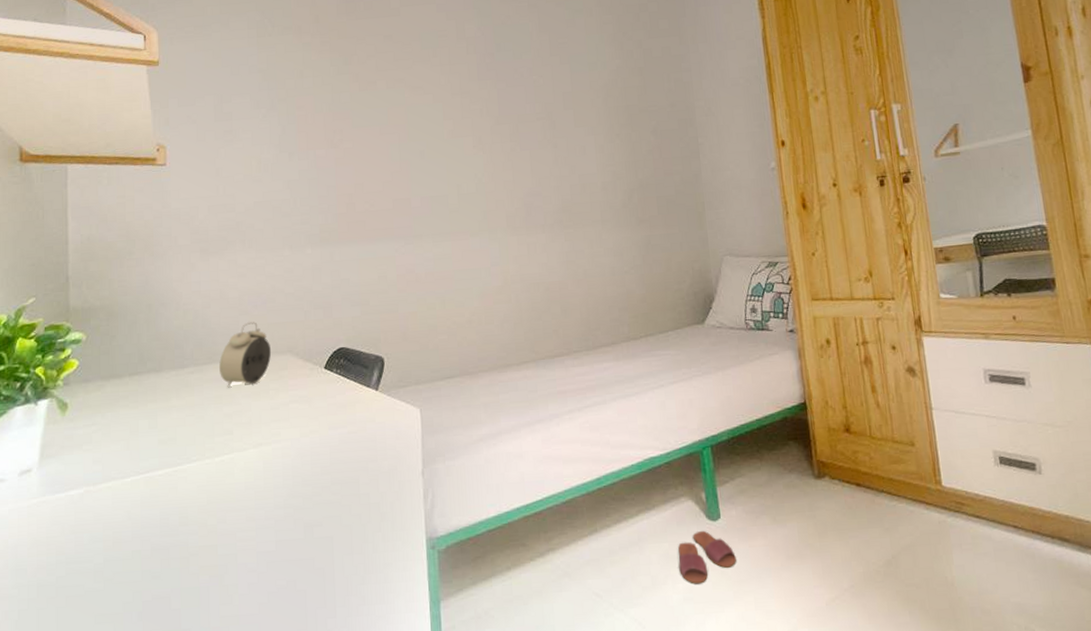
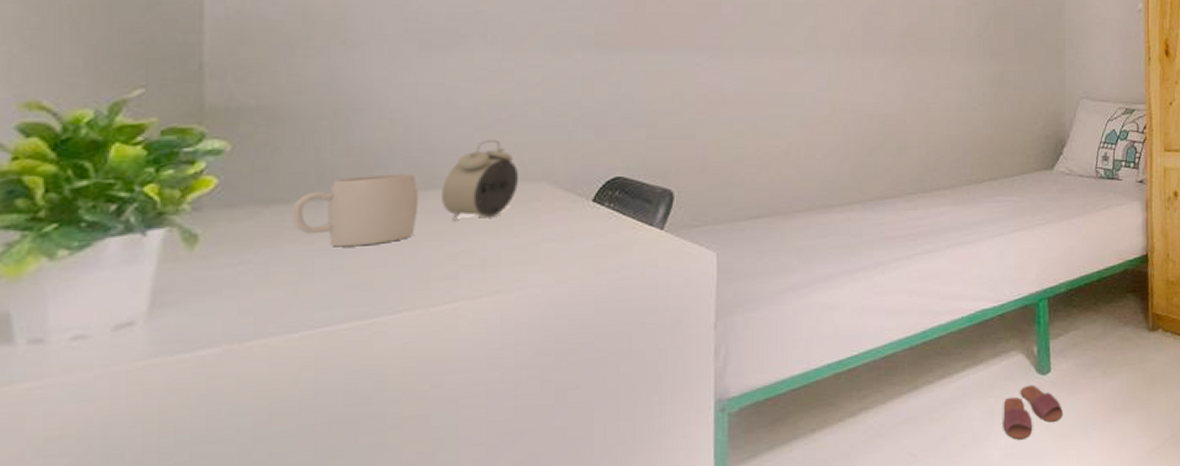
mug: none [124,351,205,411] -> present [292,173,419,247]

